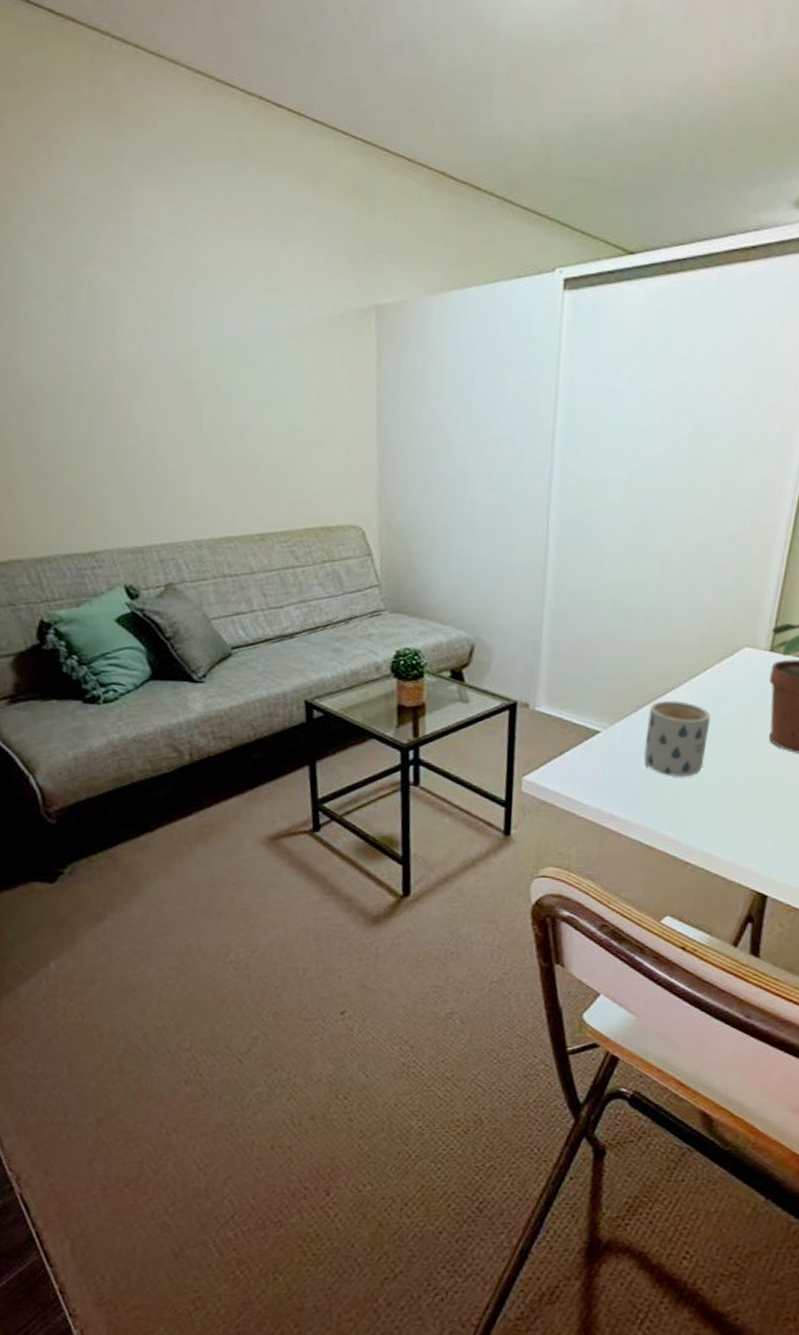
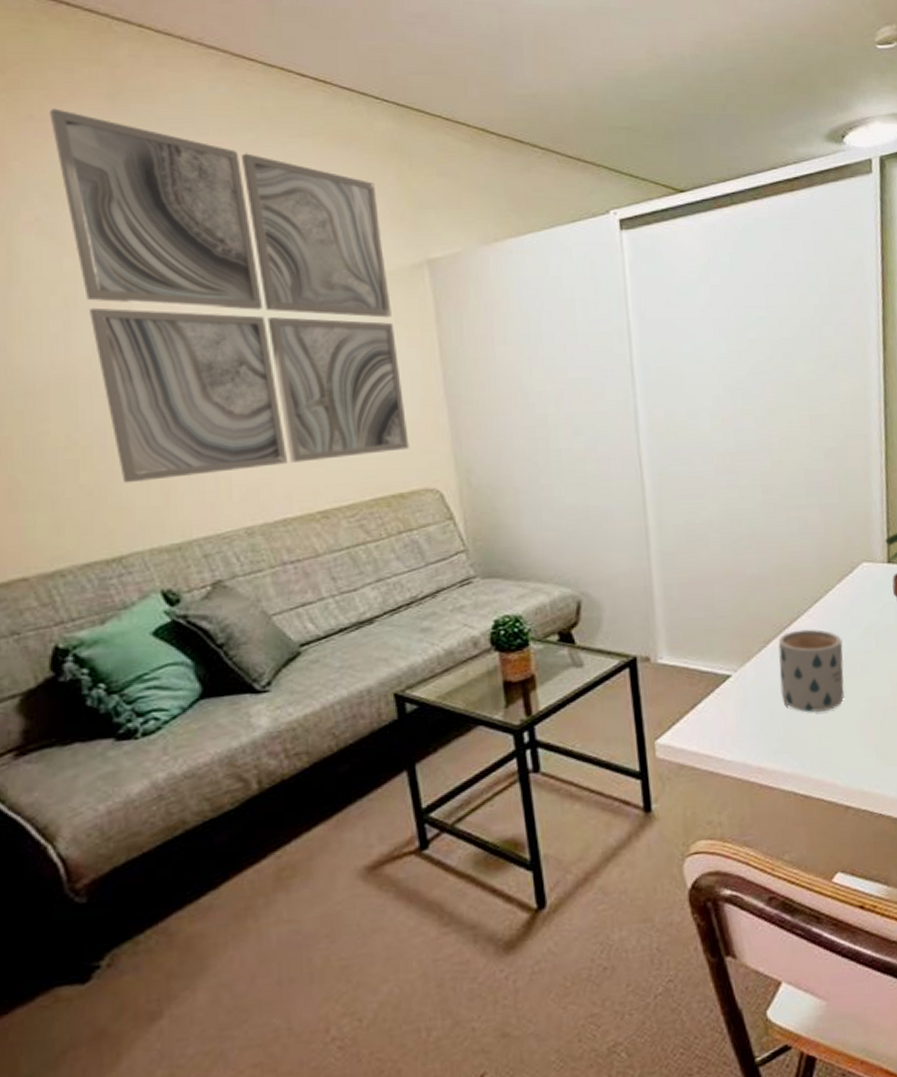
wall art: none [54,128,341,489] -> present [50,108,409,484]

